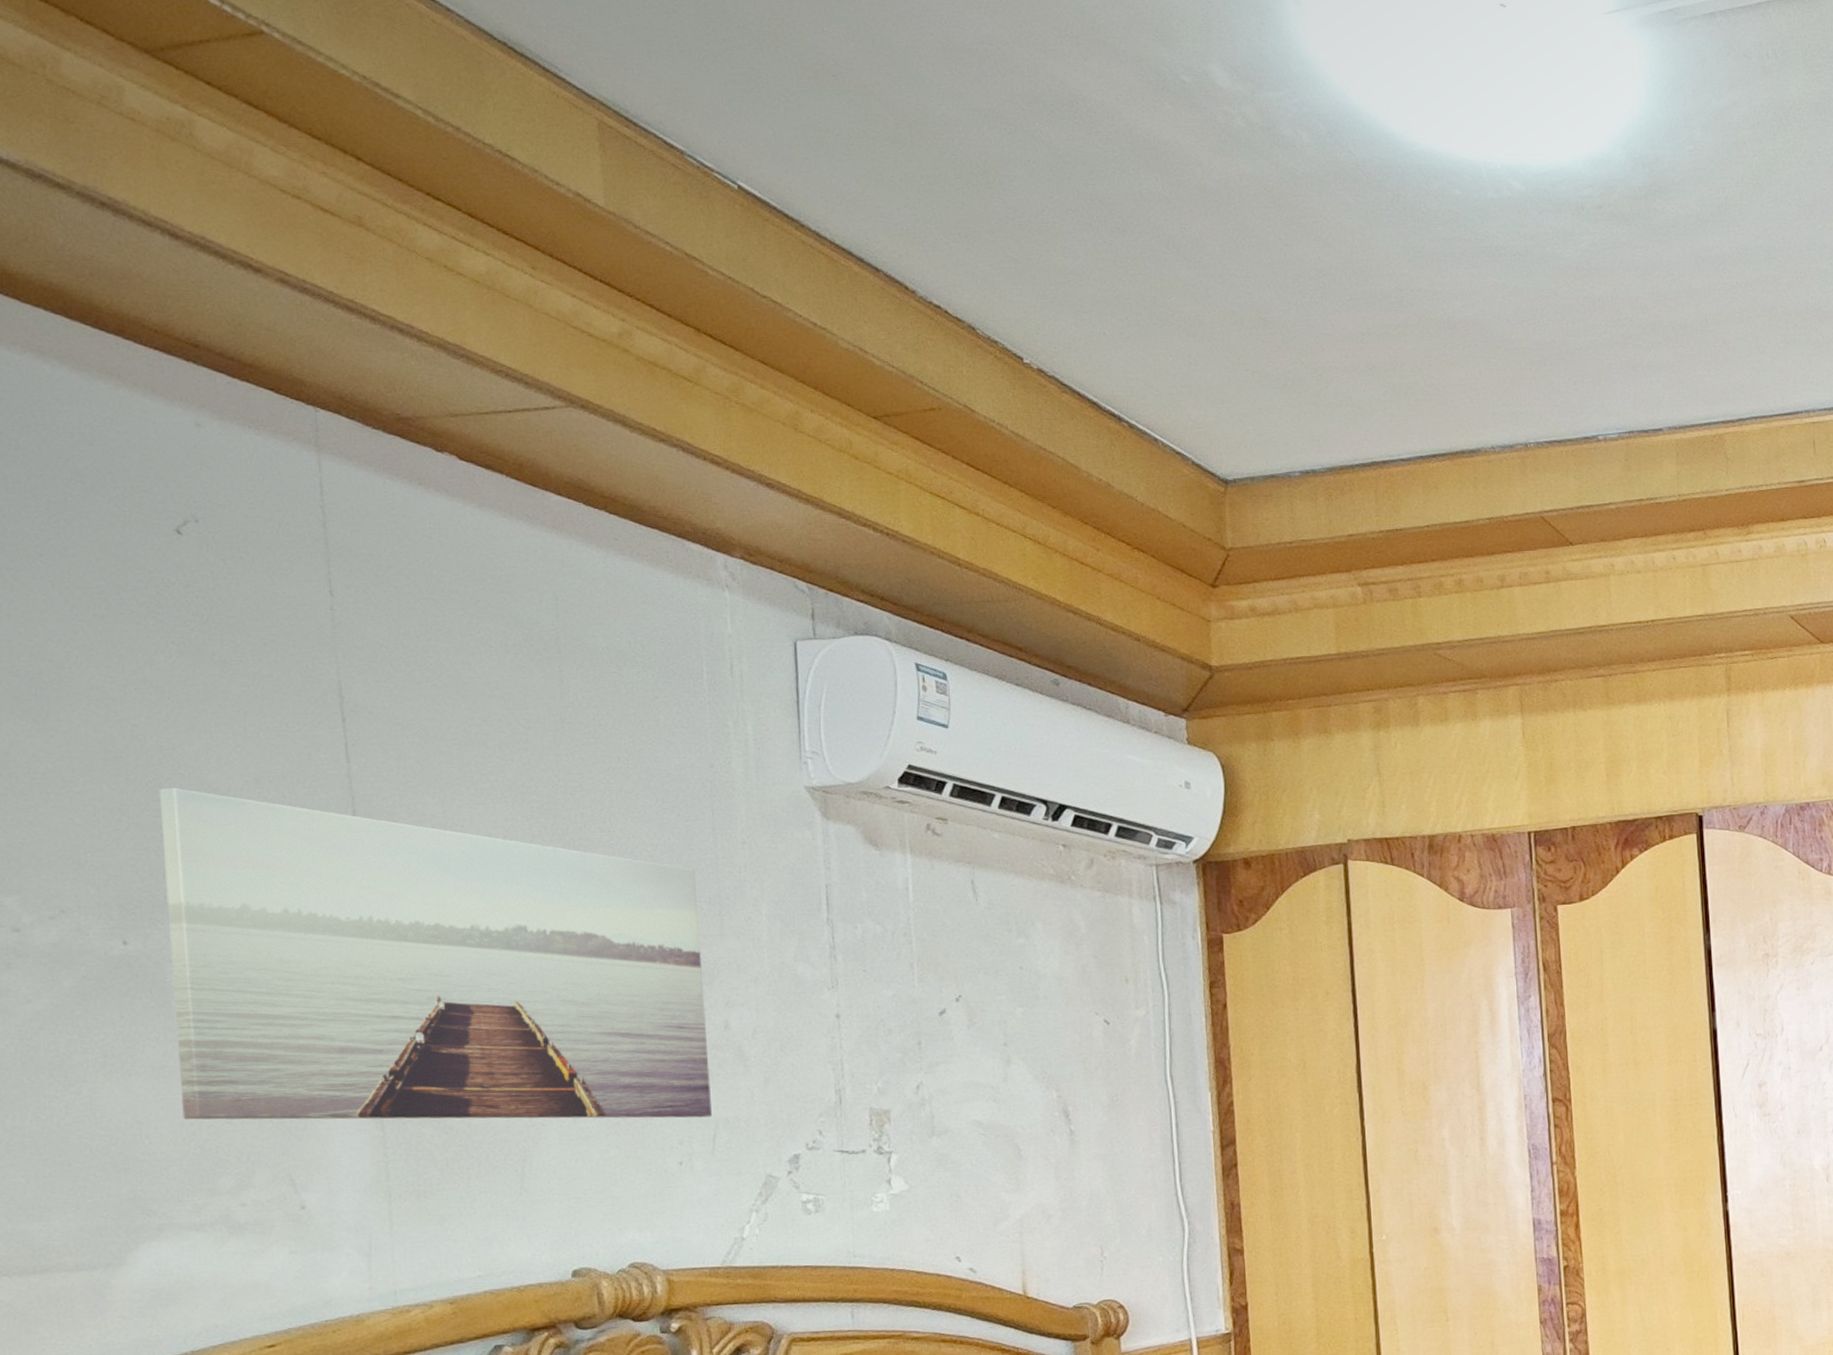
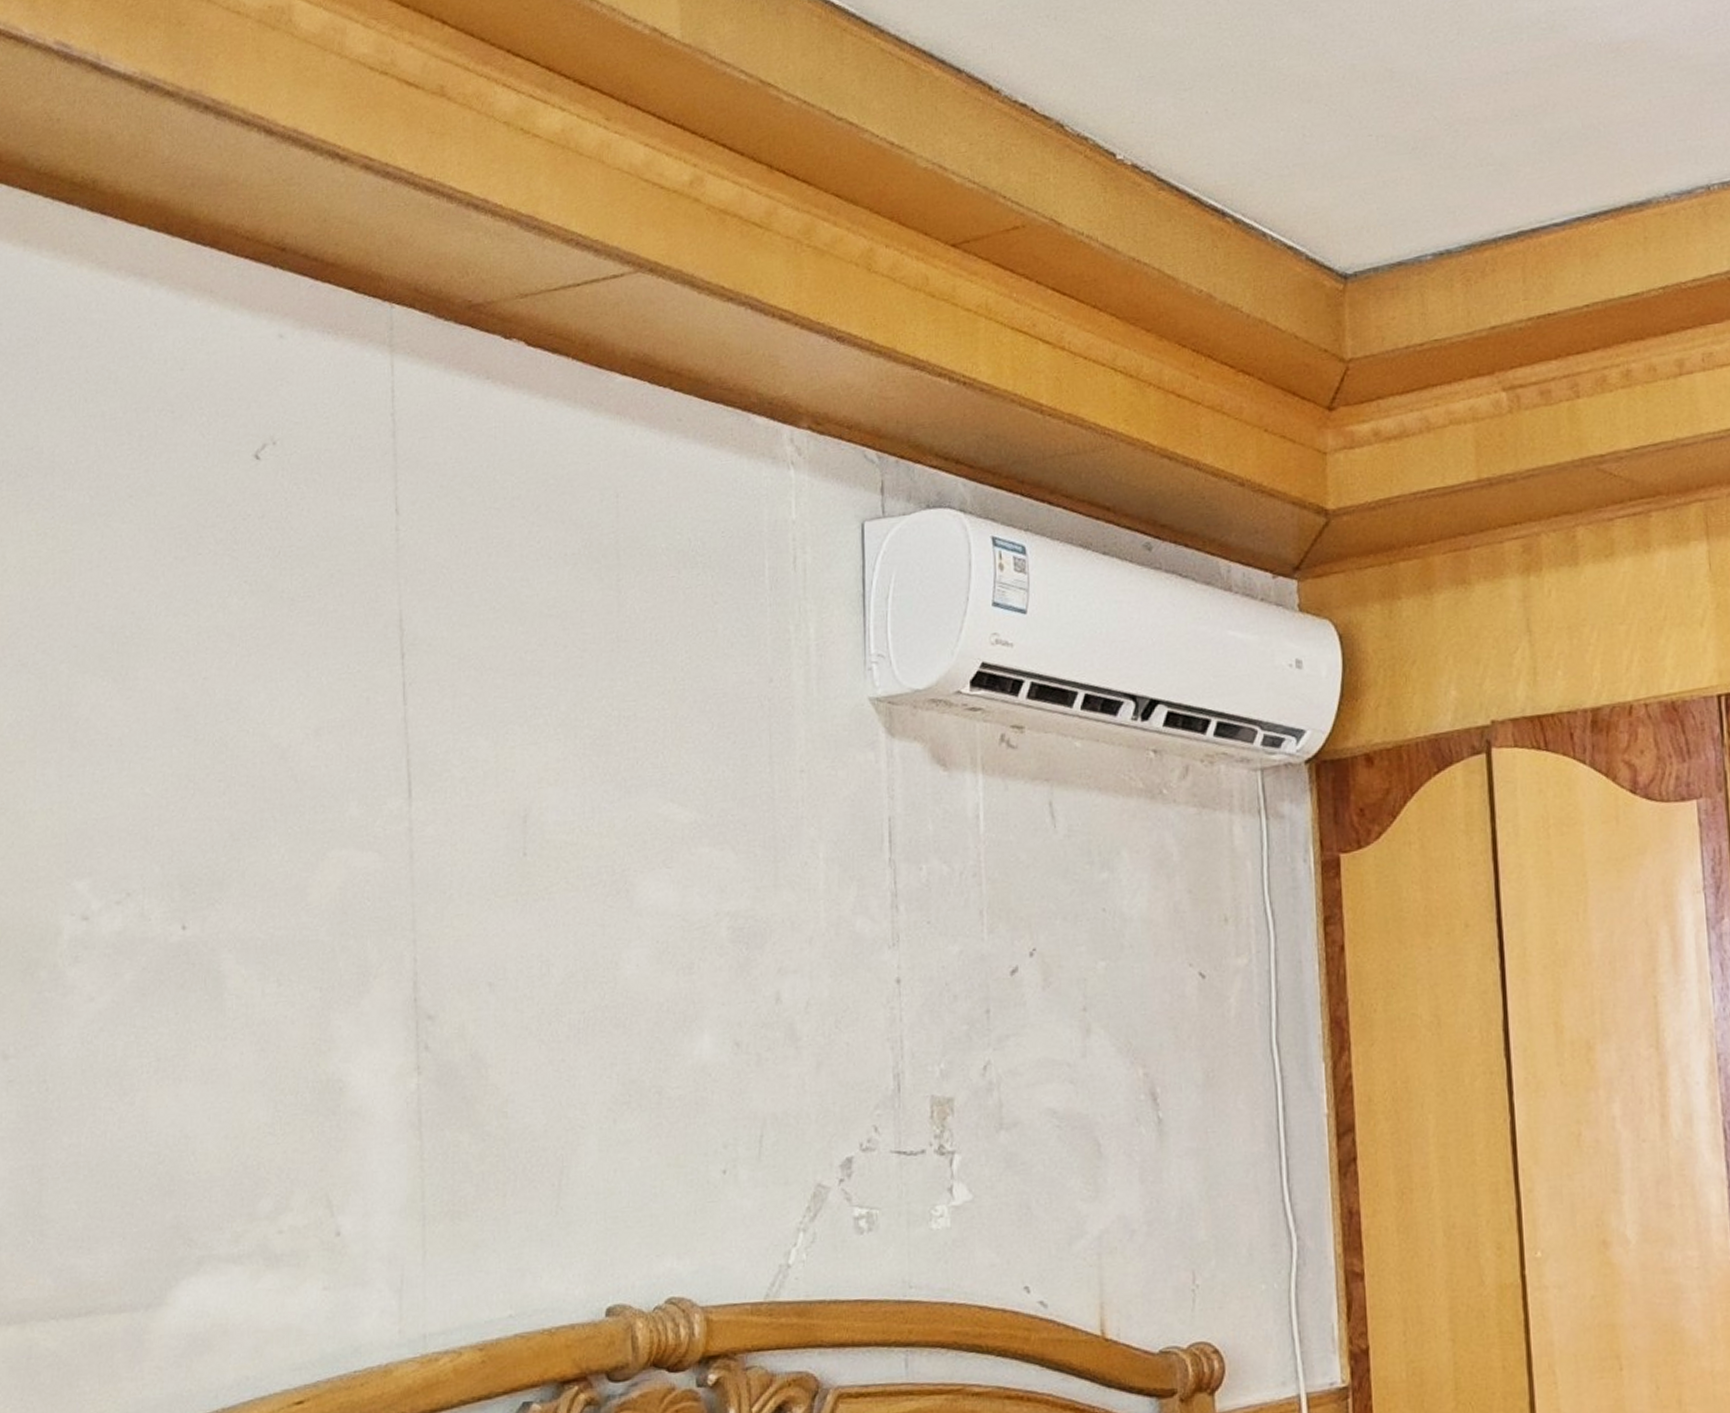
wall art: present [159,787,712,1120] -> none [224,746,759,1132]

